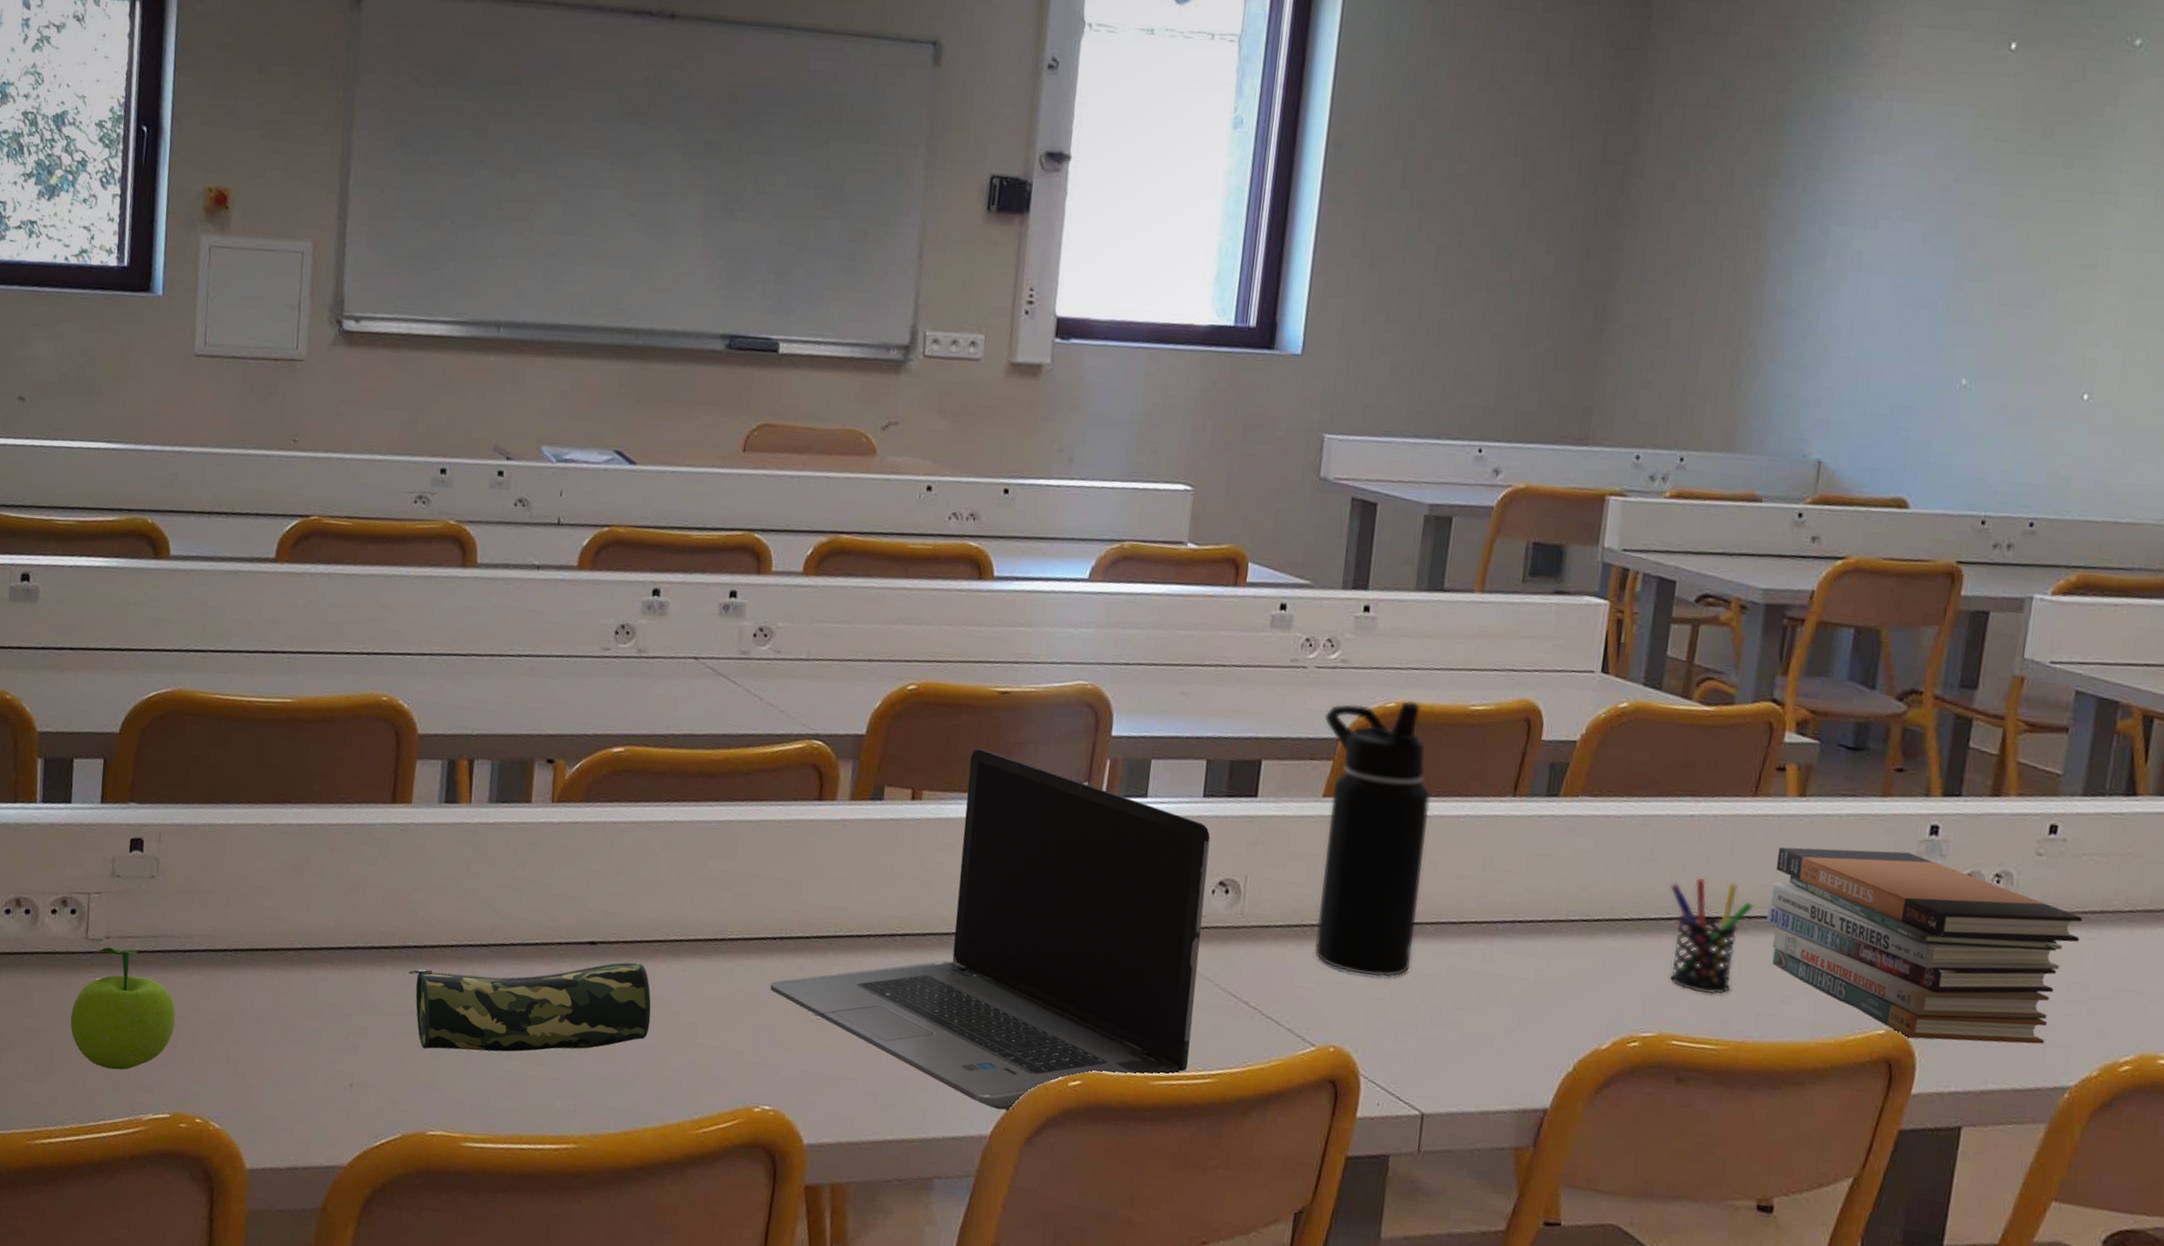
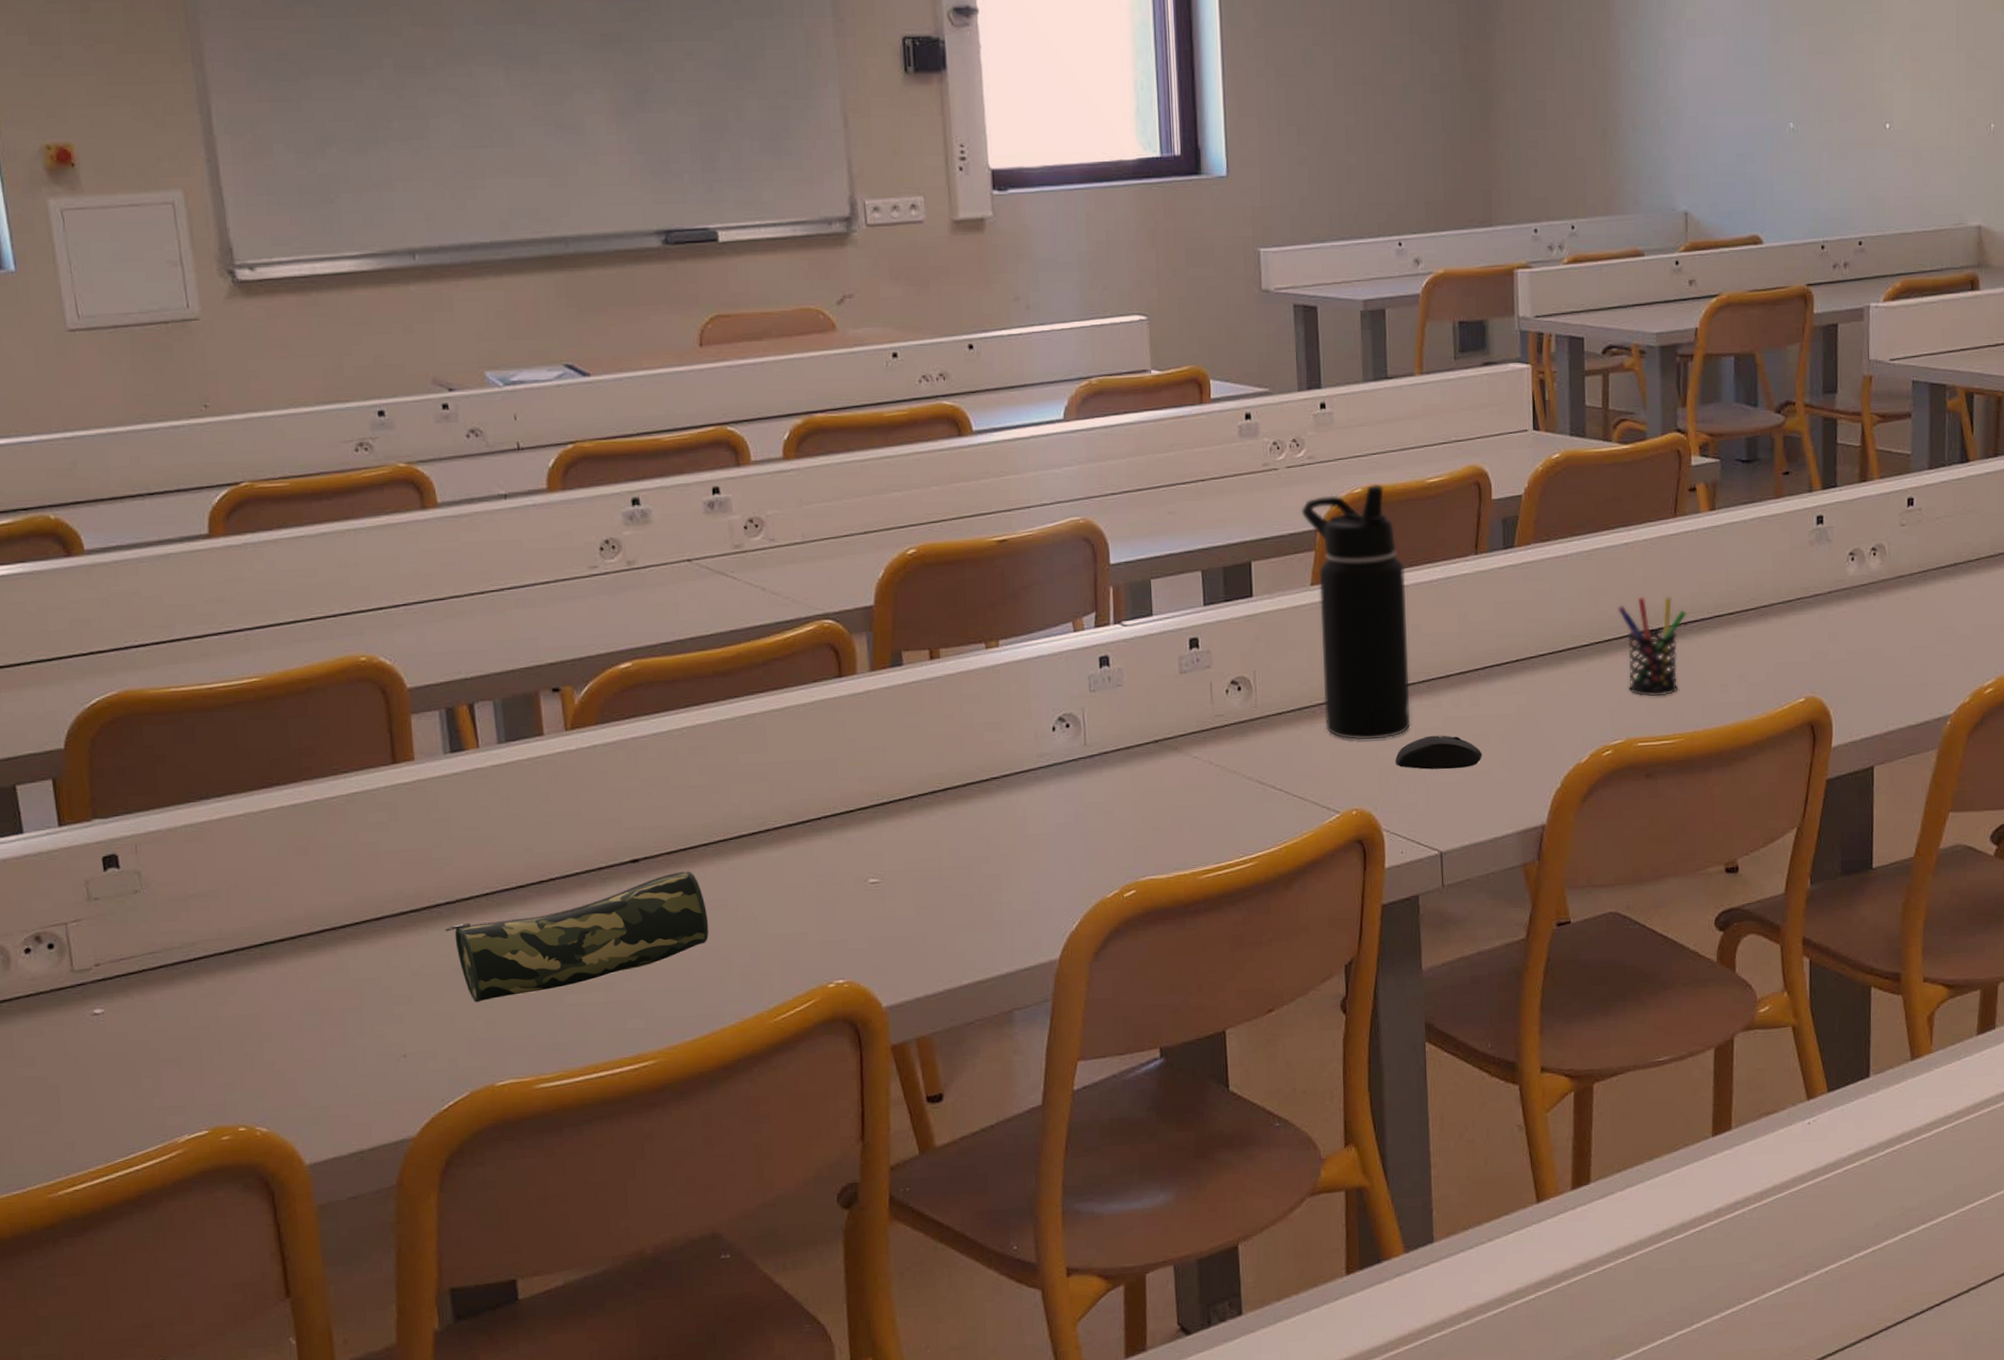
fruit: present [70,947,176,1070] -> none [71,971,195,1100]
laptop computer: present [770,748,1210,1110] -> none [822,598,1230,934]
mouse: none [1385,983,1487,1027] -> present [1394,735,1482,770]
book stack: present [1766,847,2083,1045] -> none [1698,543,1942,701]

